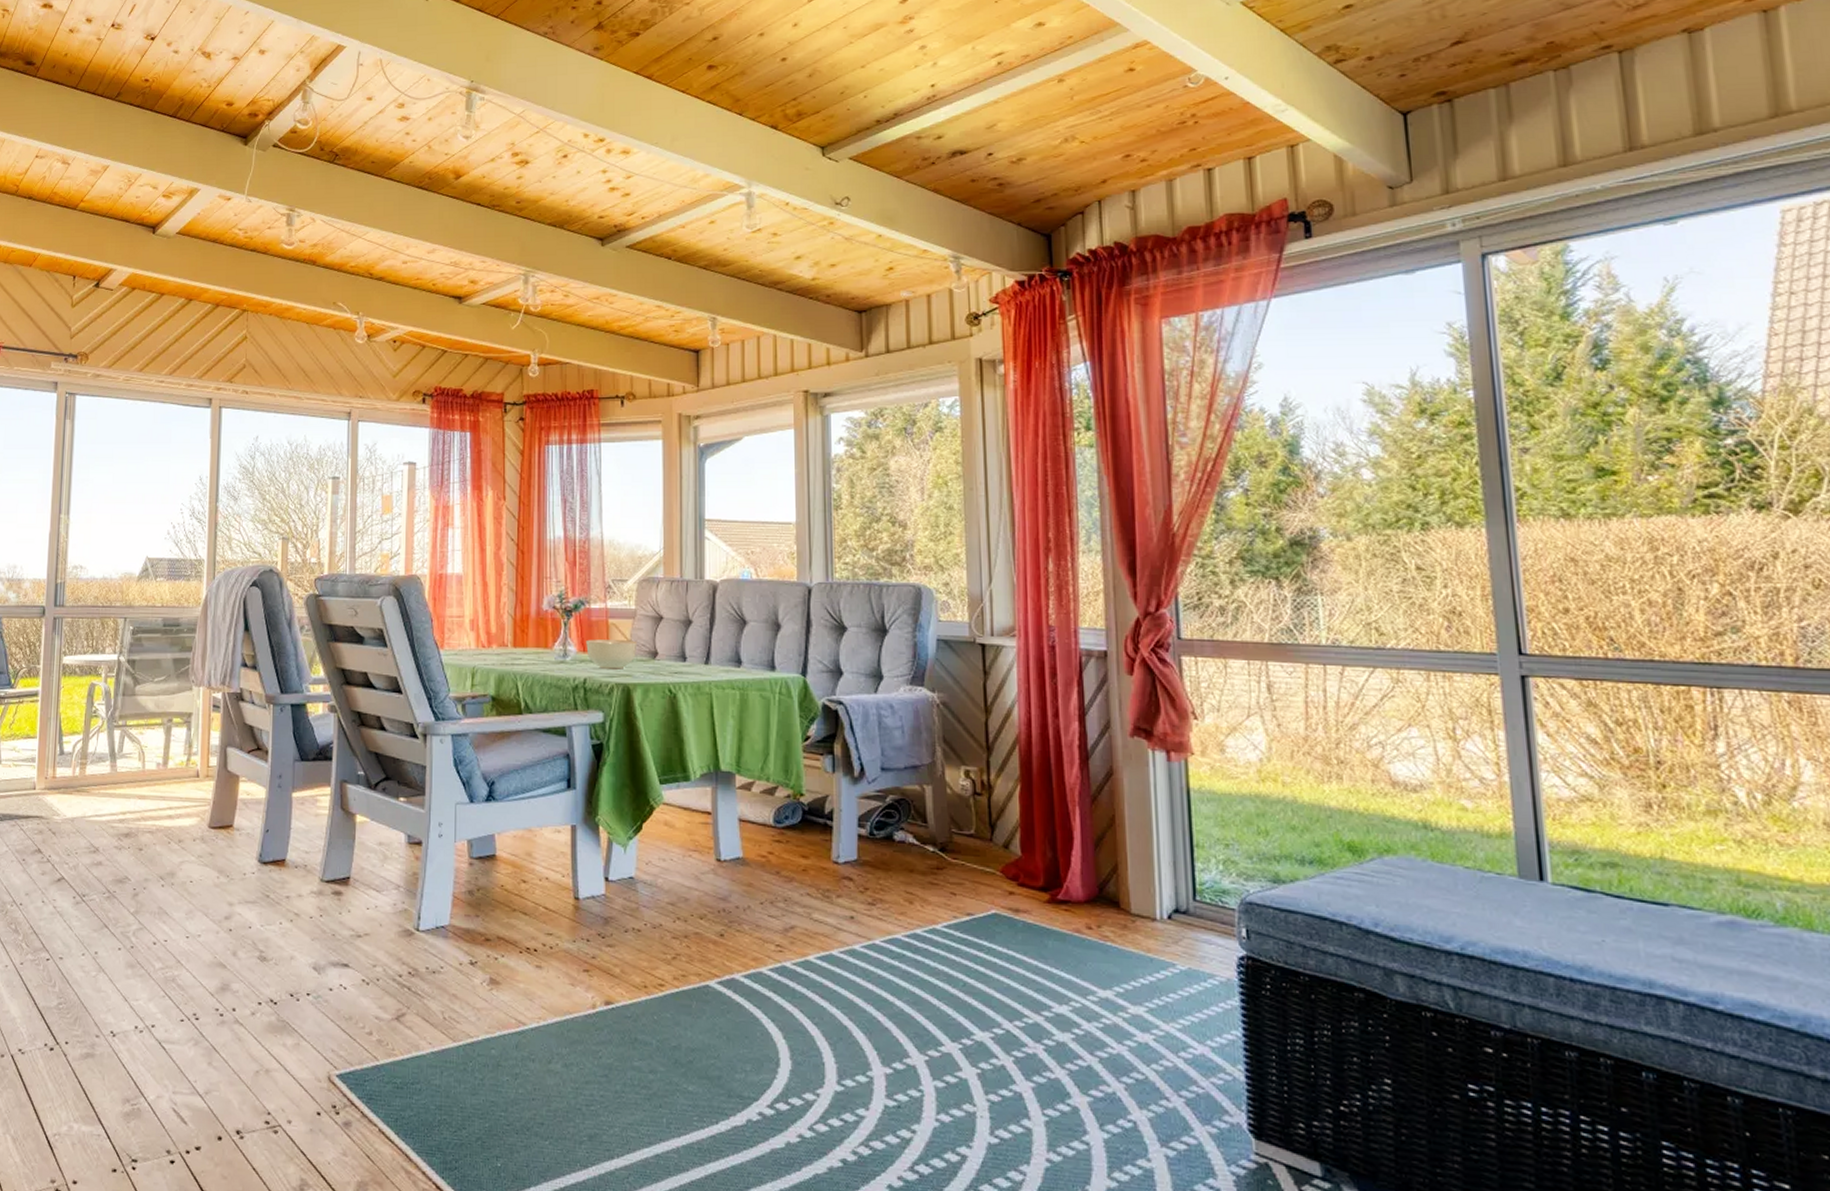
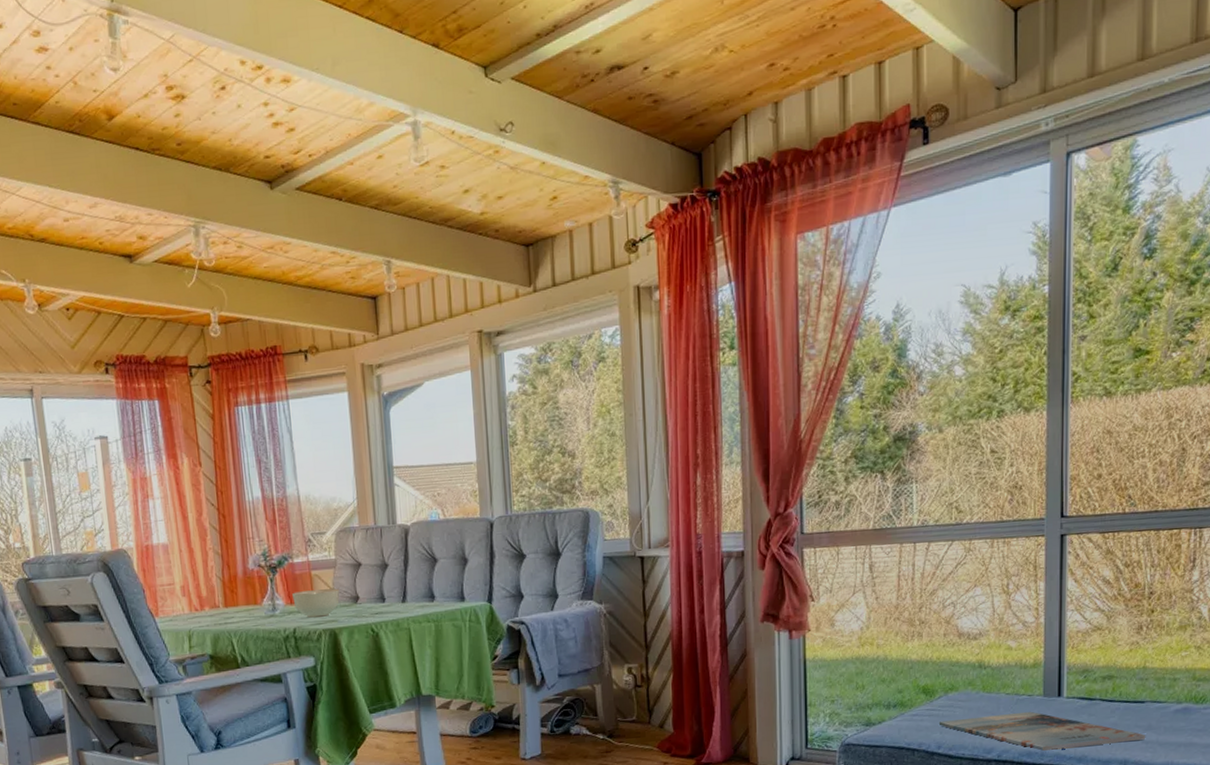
magazine: none [1373,891,1678,957] -> present [938,711,1146,751]

